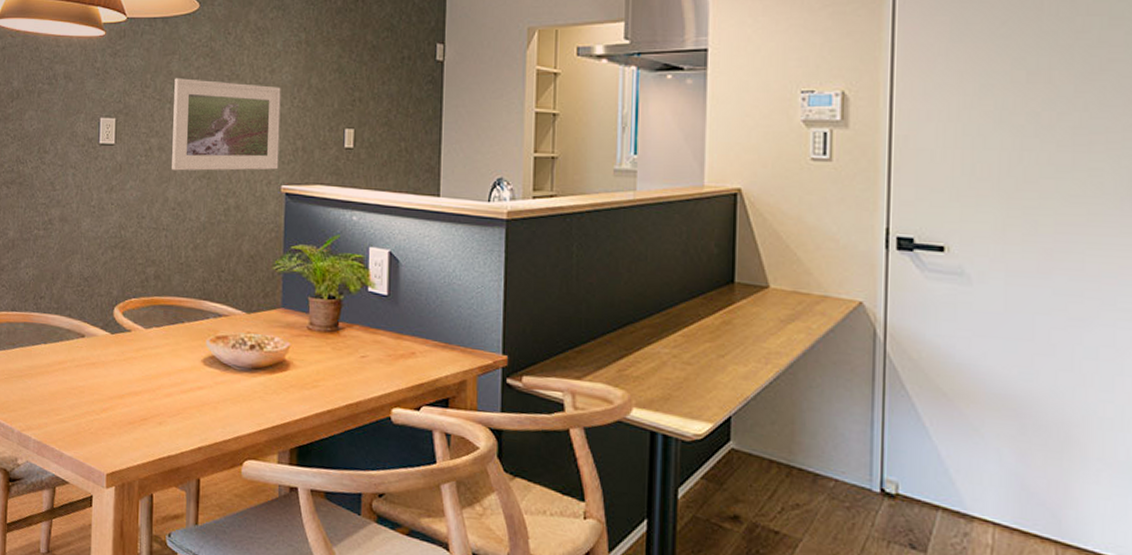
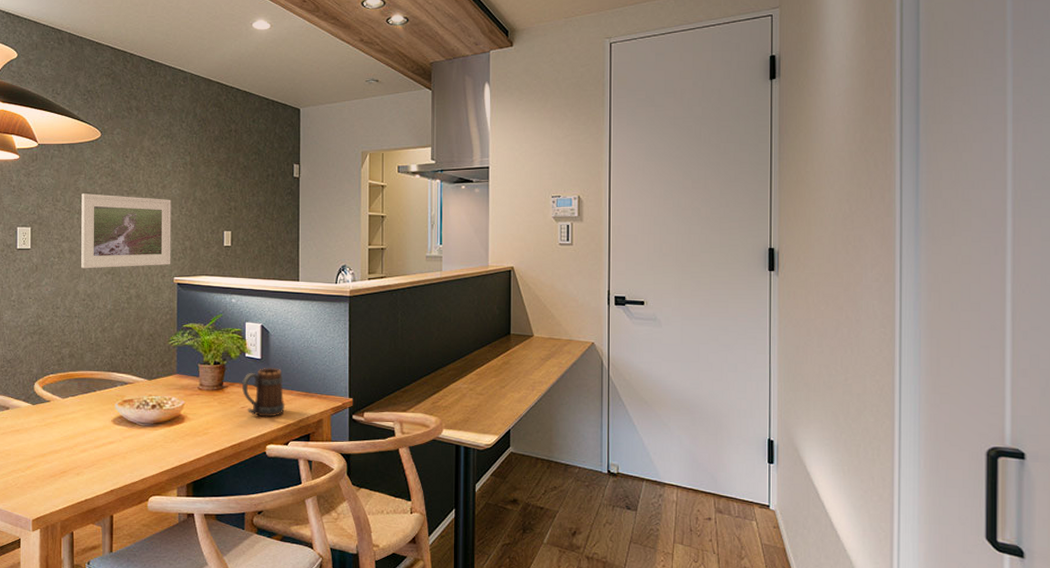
mug: none [363,307,418,372] -> present [242,368,286,417]

